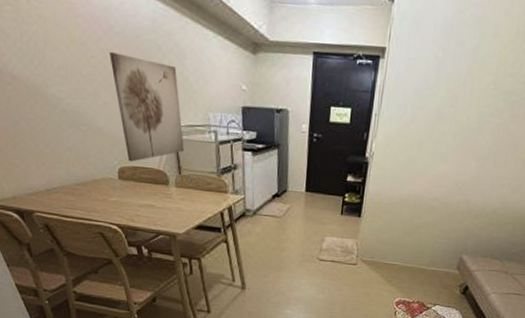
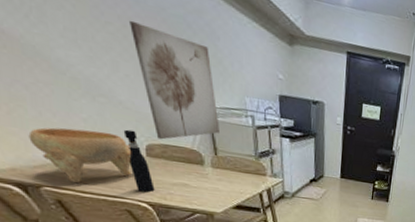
decorative bowl: none [27,157,105,208] -> present [28,127,131,184]
pepper grinder: none [100,154,124,215] -> present [123,129,155,193]

